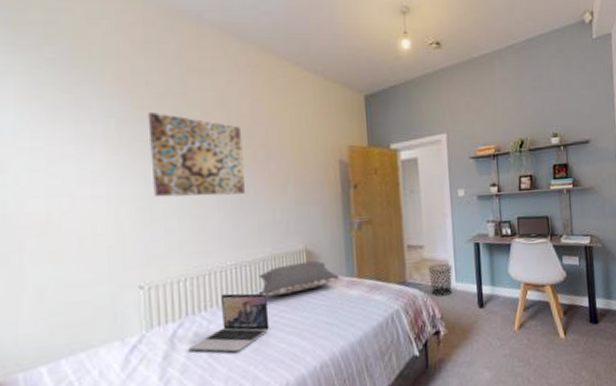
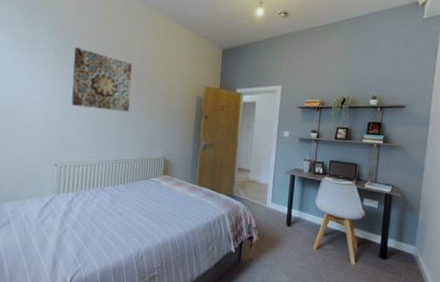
laptop: present [189,293,270,352] -> none [80,180,134,221]
pillow: present [259,260,339,296] -> none [130,166,185,188]
waste bin: present [428,263,453,297] -> none [251,185,271,212]

